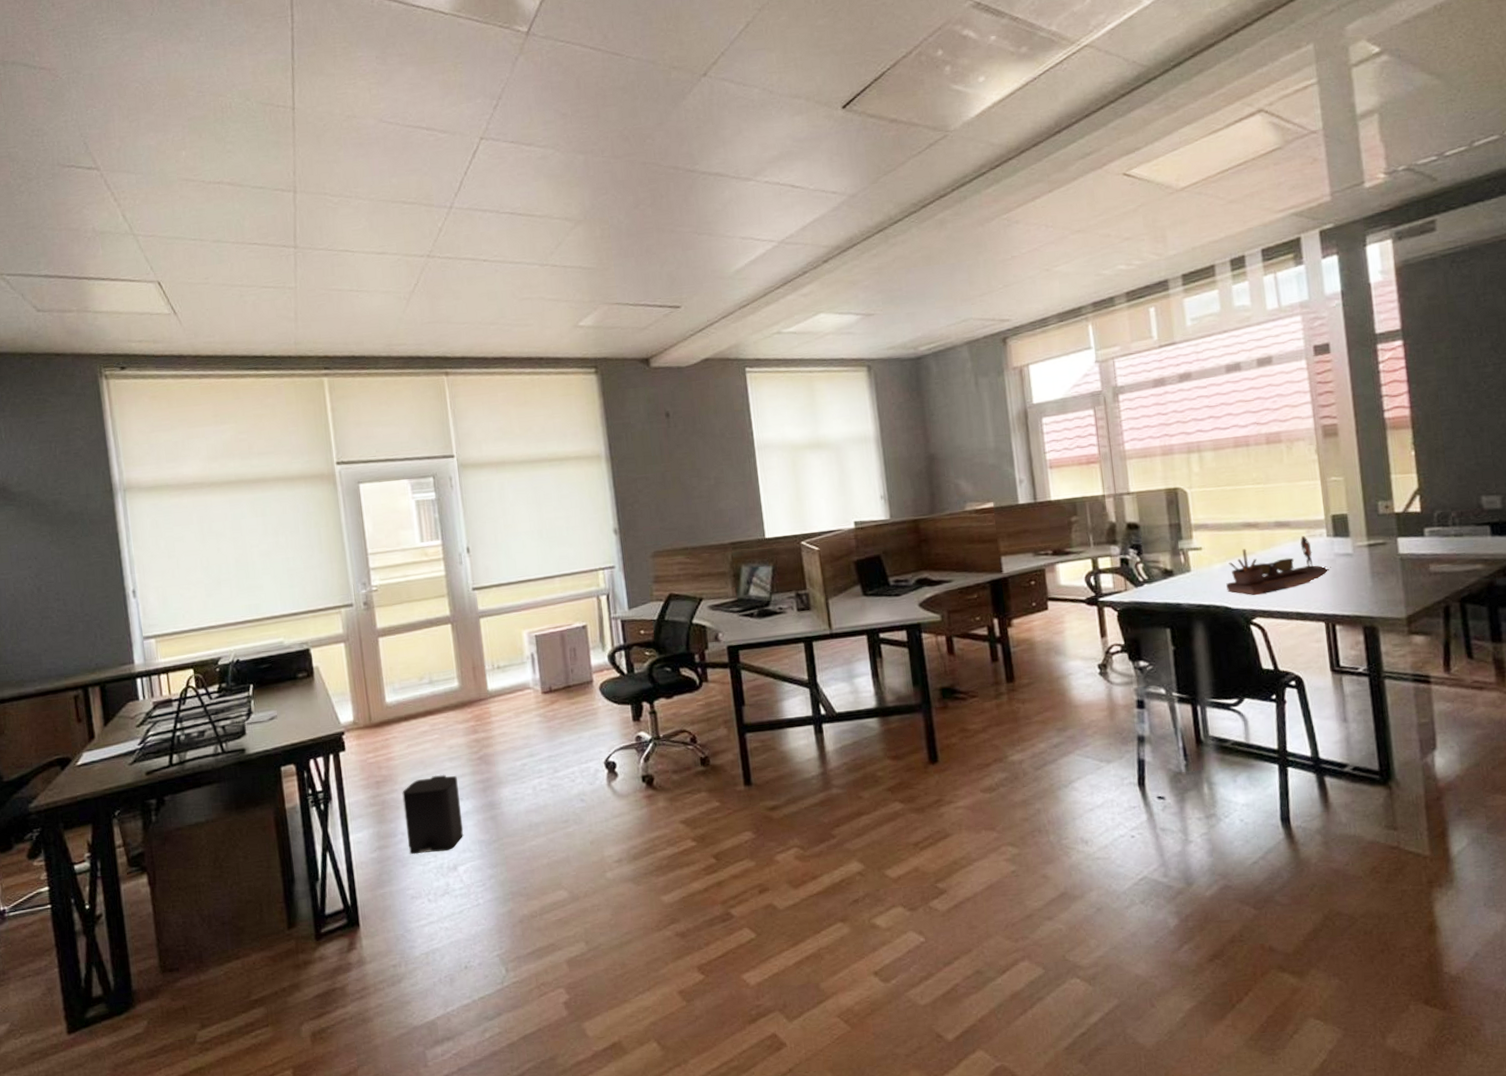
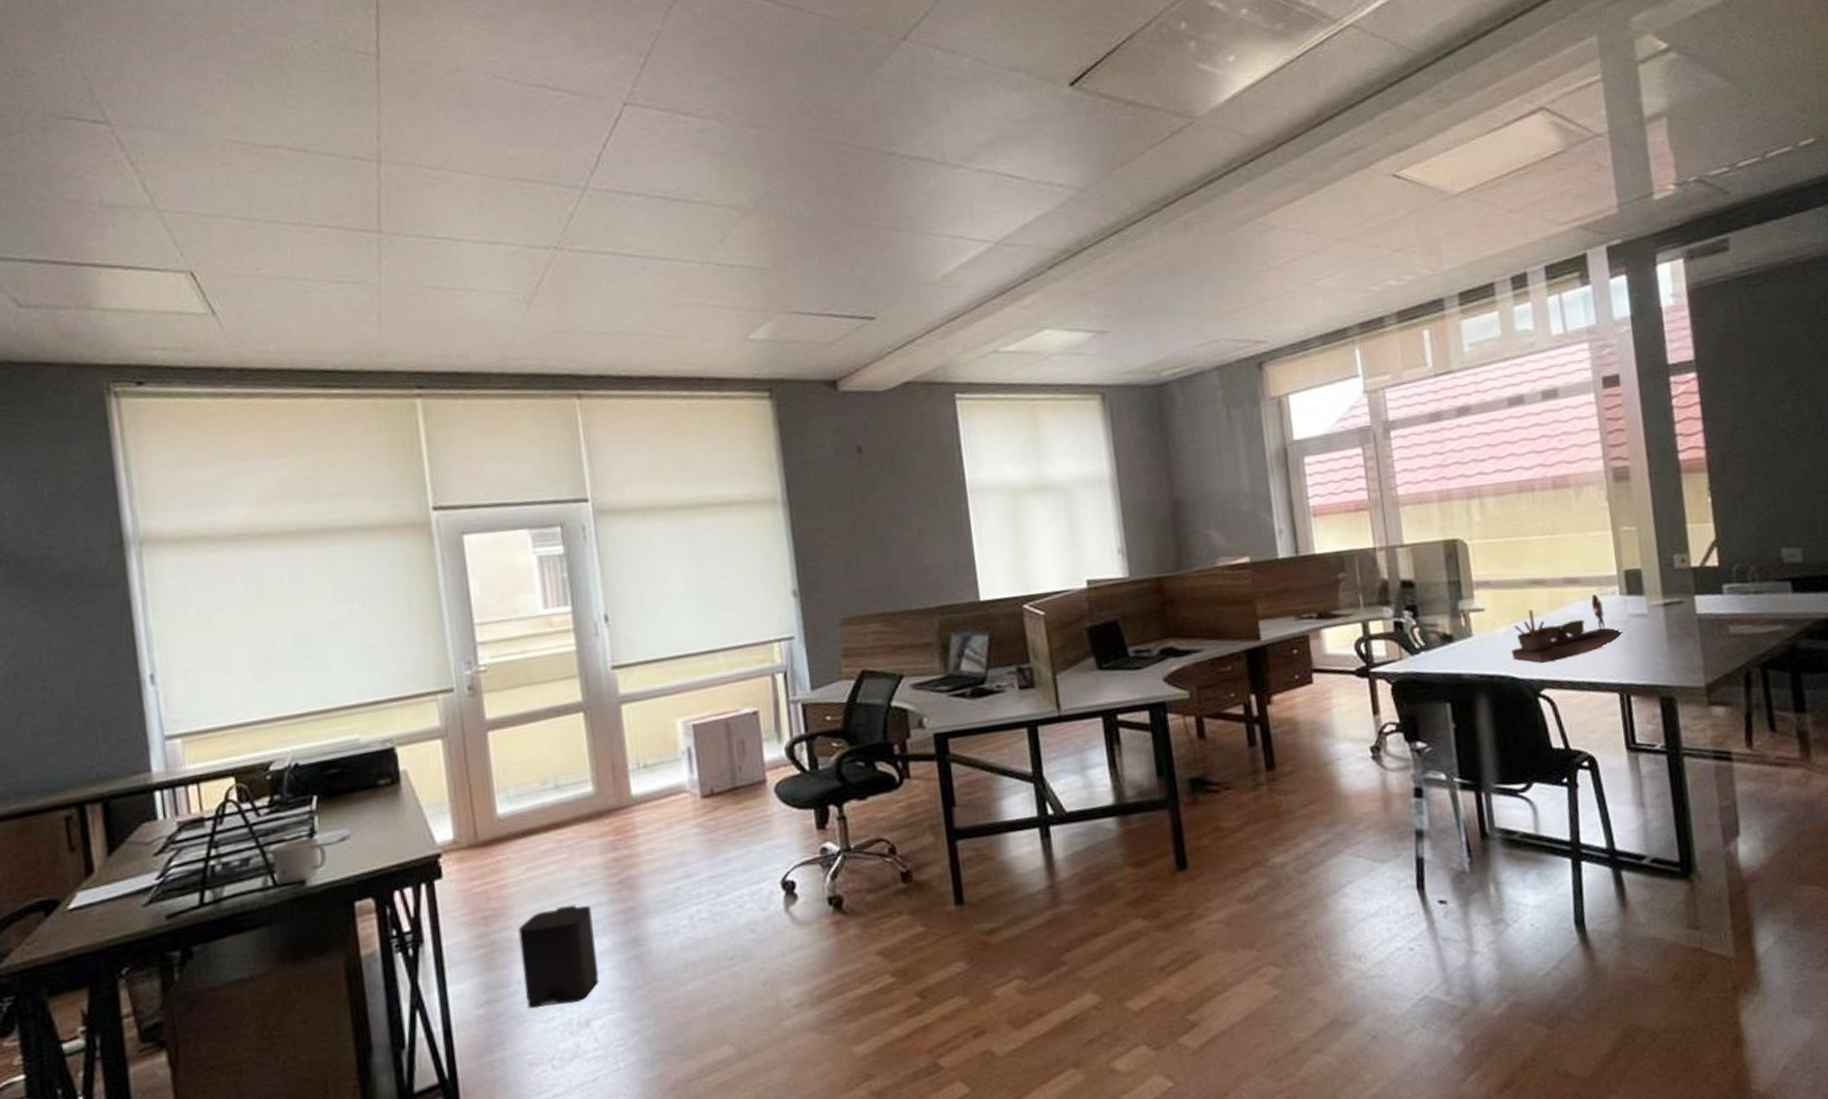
mug: none [220,717,260,752] -> present [272,837,327,885]

